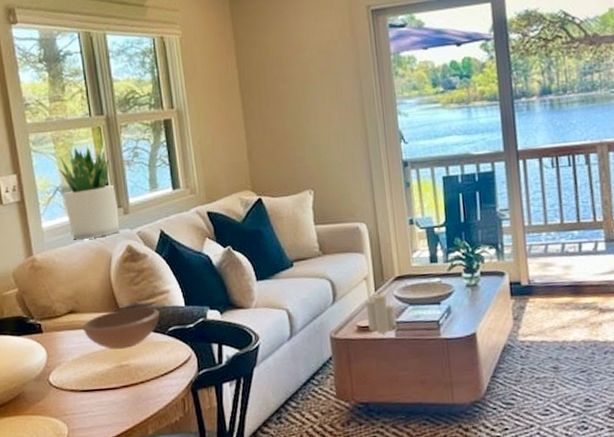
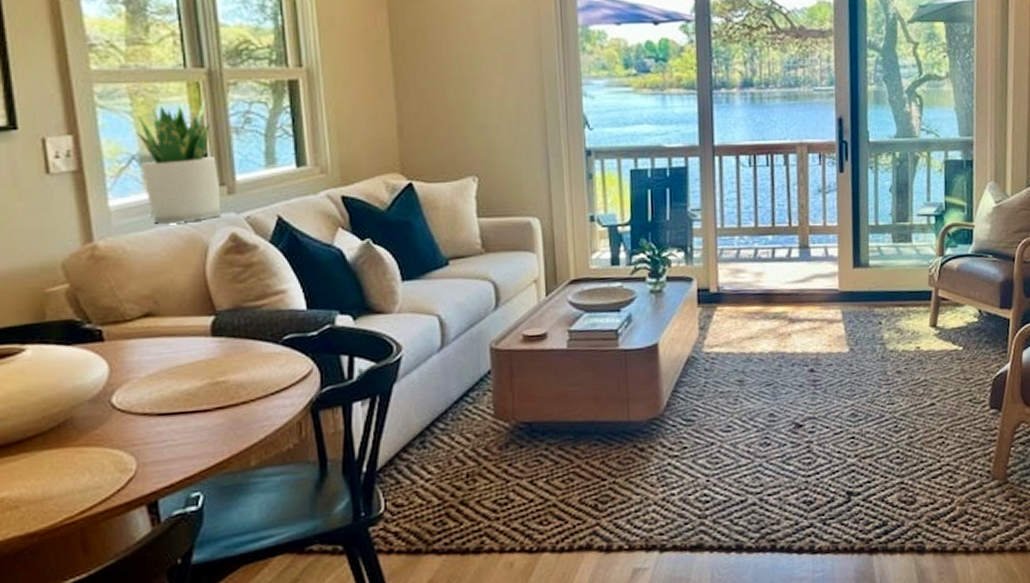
bowl: present [82,307,160,349] -> none [163,310,272,362]
candle: present [365,291,397,333] -> none [534,296,569,344]

